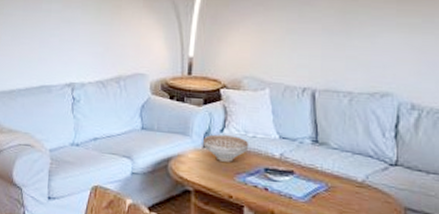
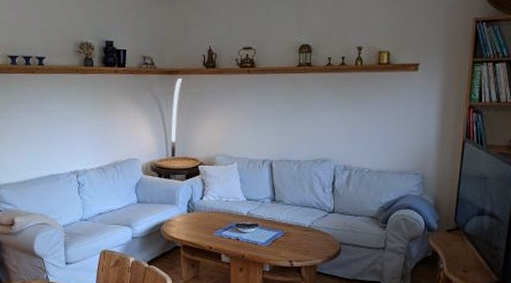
decorative bowl: present [203,134,250,162] -> none [187,202,224,222]

